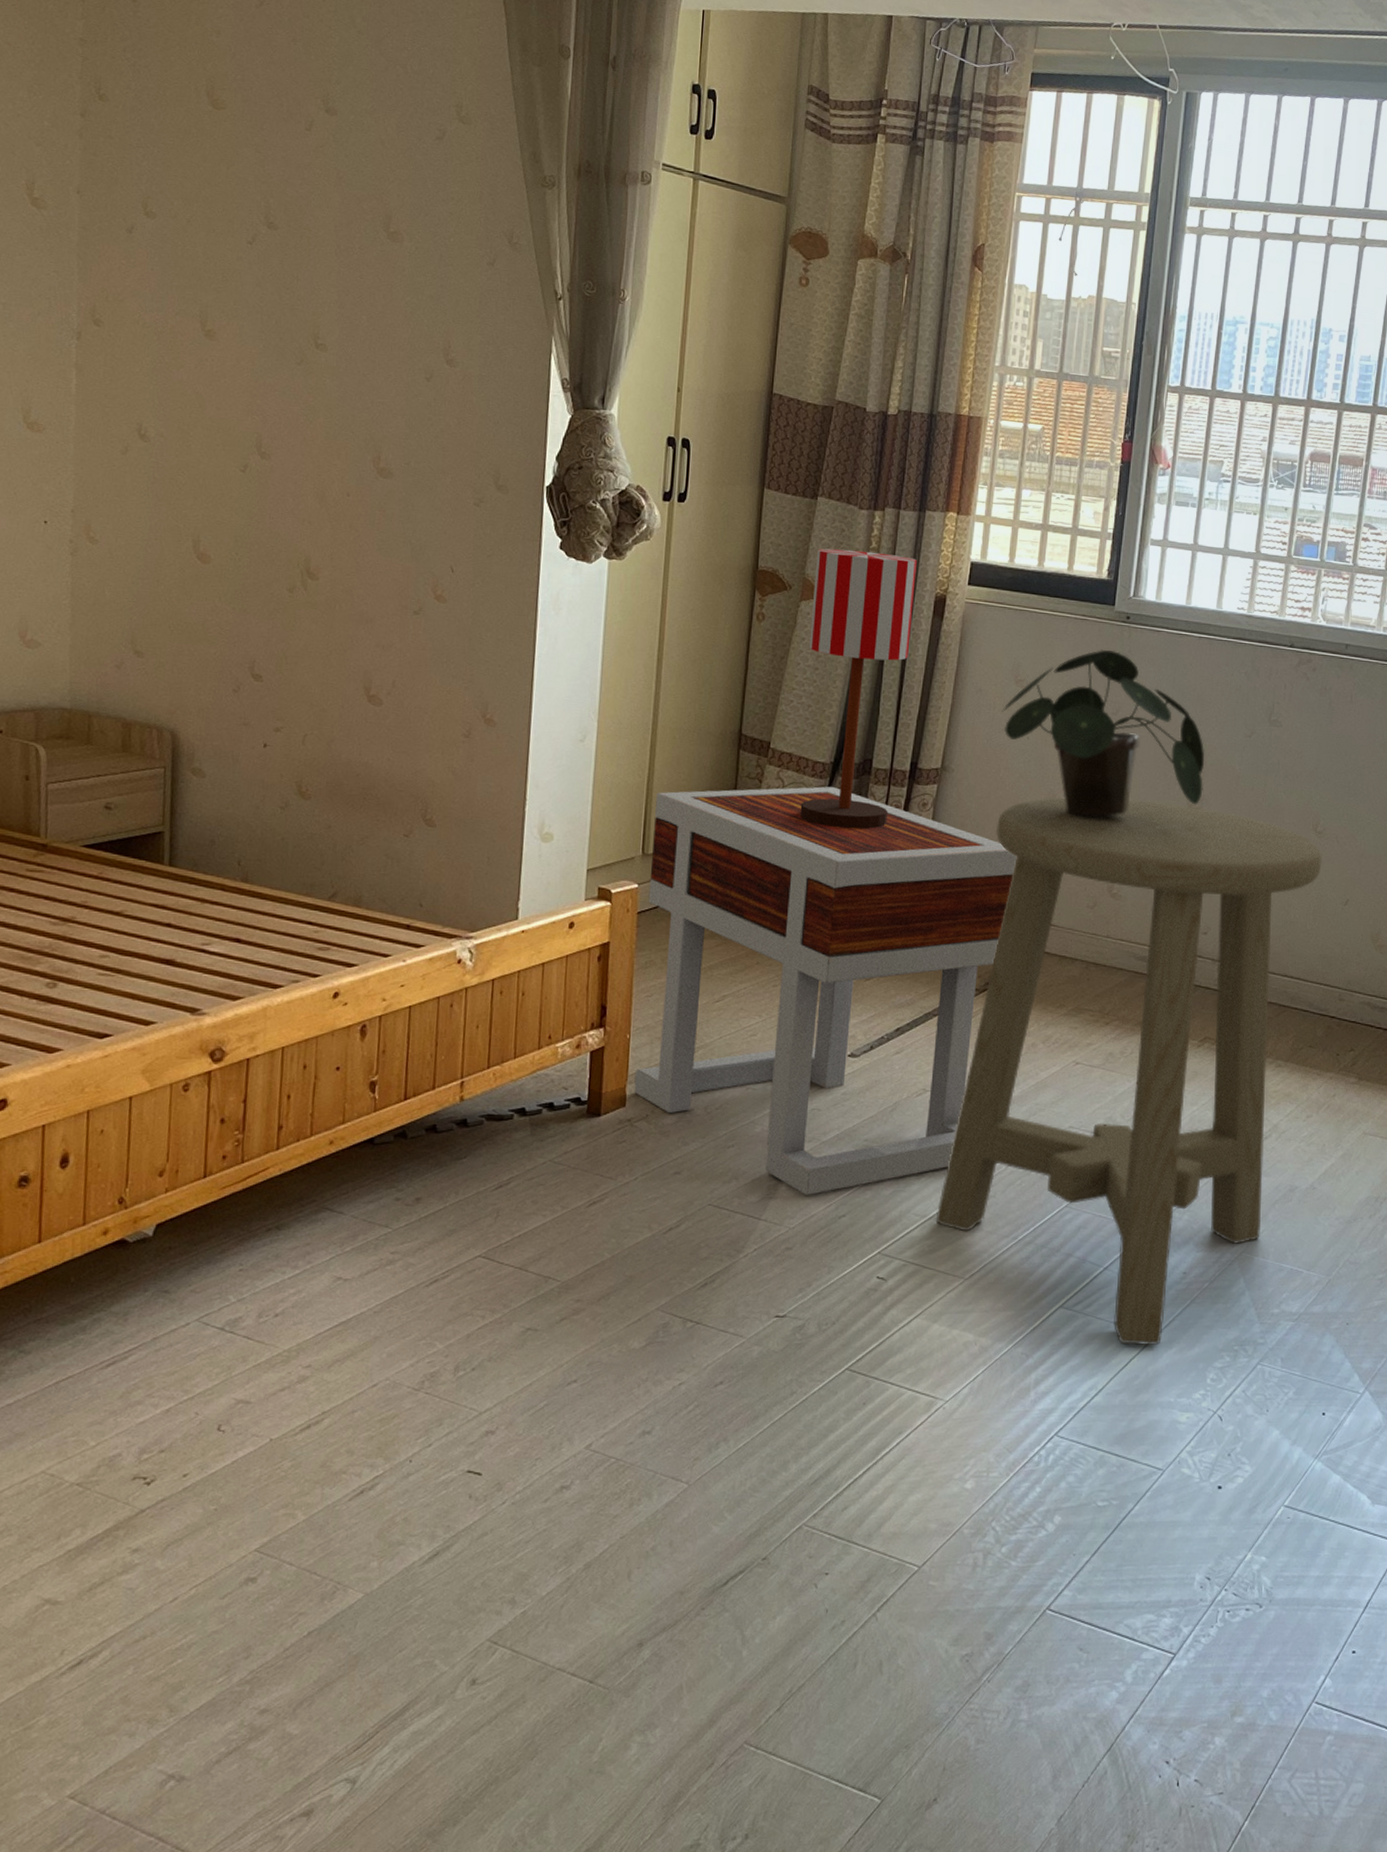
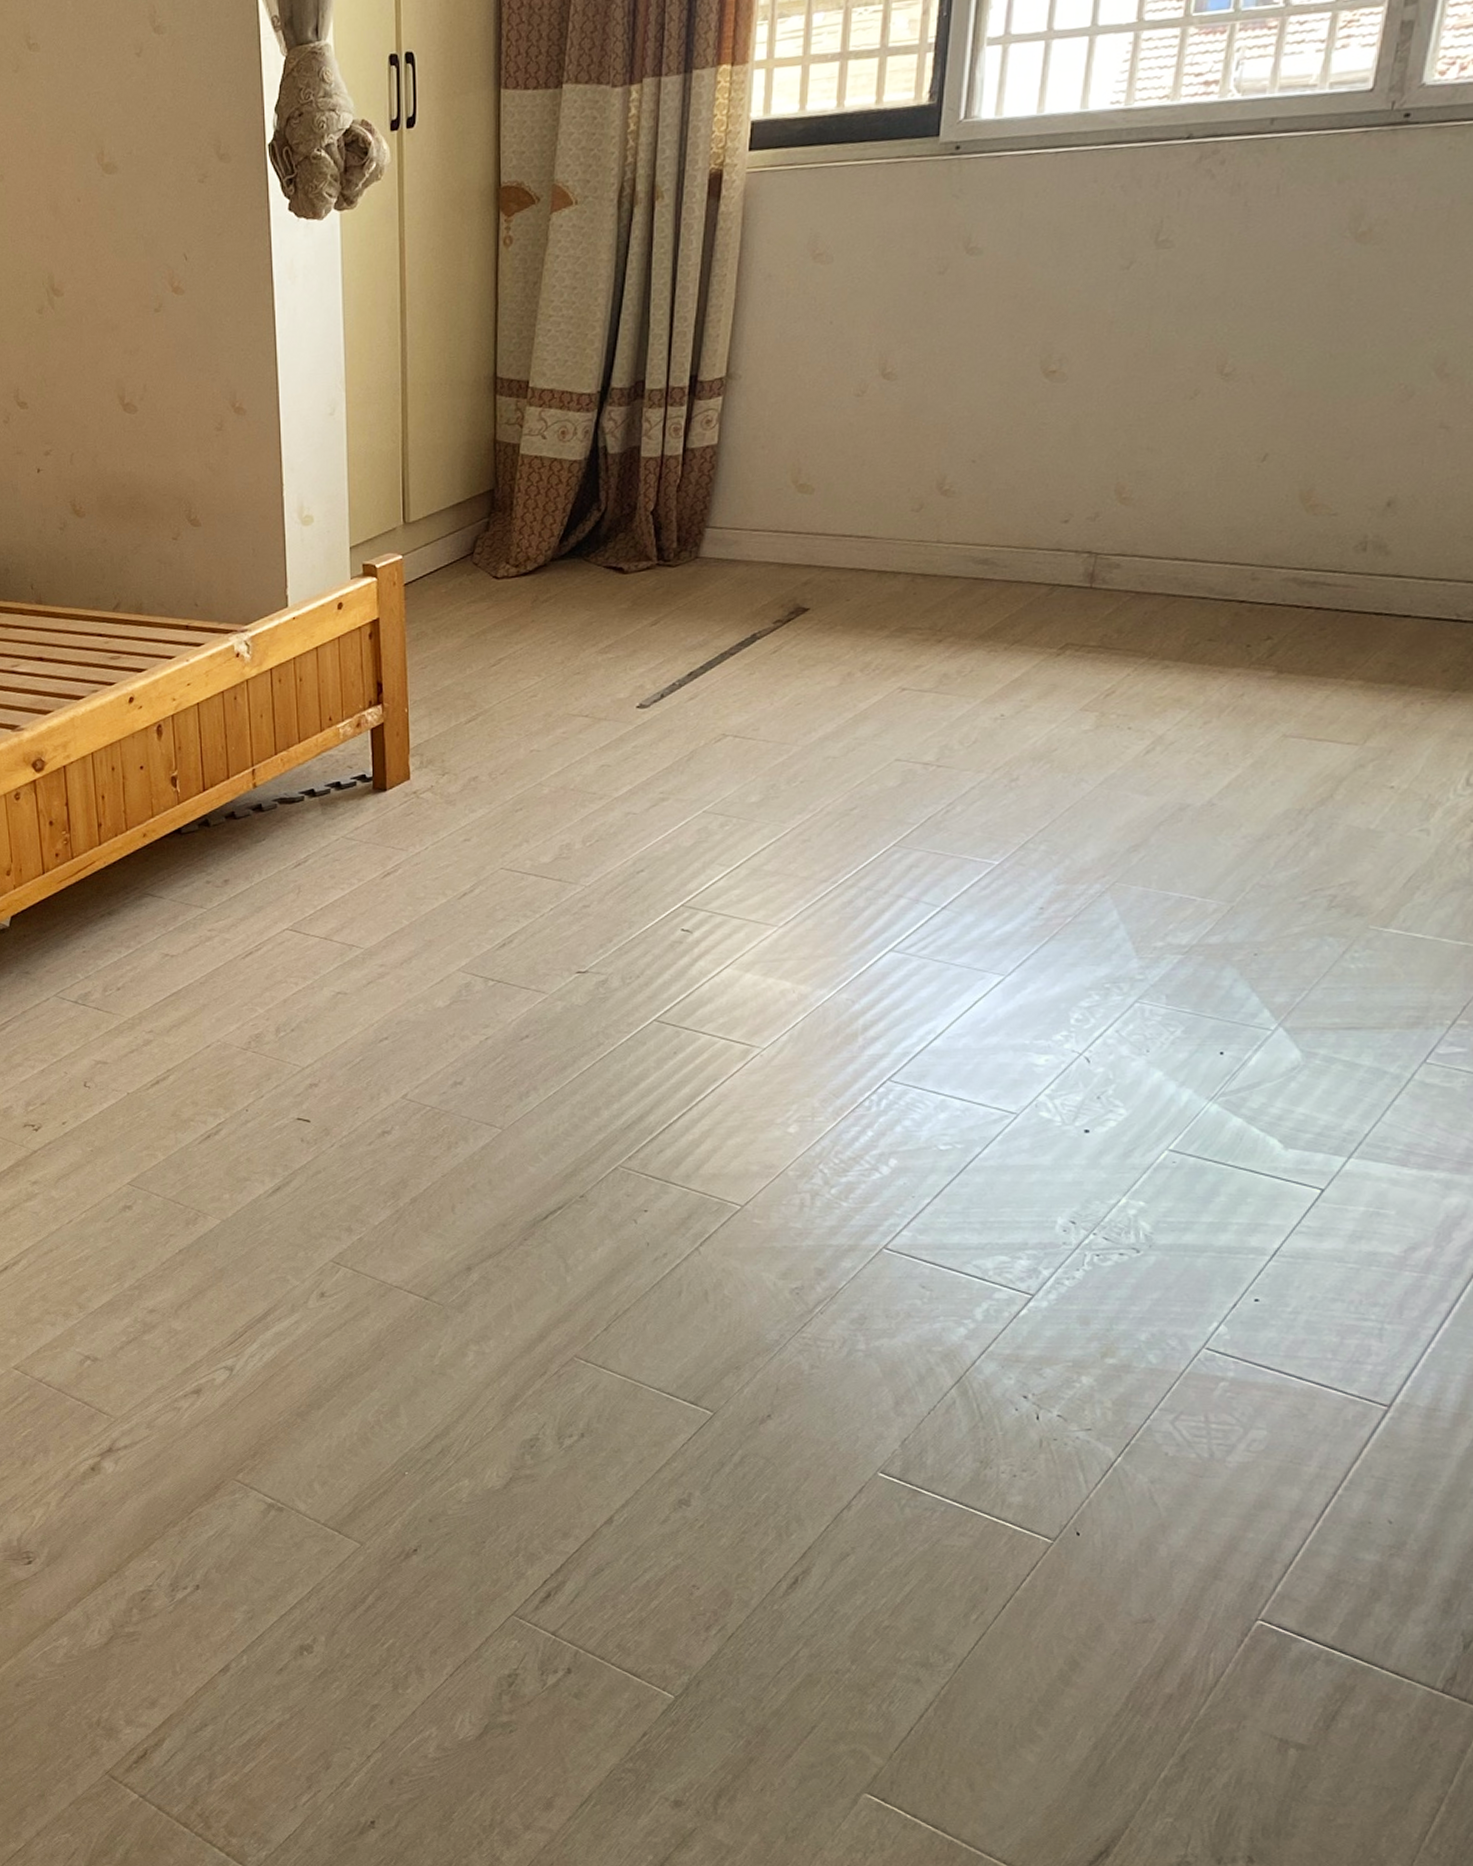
side table: present [634,786,1017,1195] -> none [413,419,822,852]
table lamp: present [800,548,917,829] -> none [564,132,685,464]
stool: present [935,797,1322,1346] -> none [743,369,1230,987]
potted plant: present [1002,650,1205,817] -> none [797,192,1065,405]

